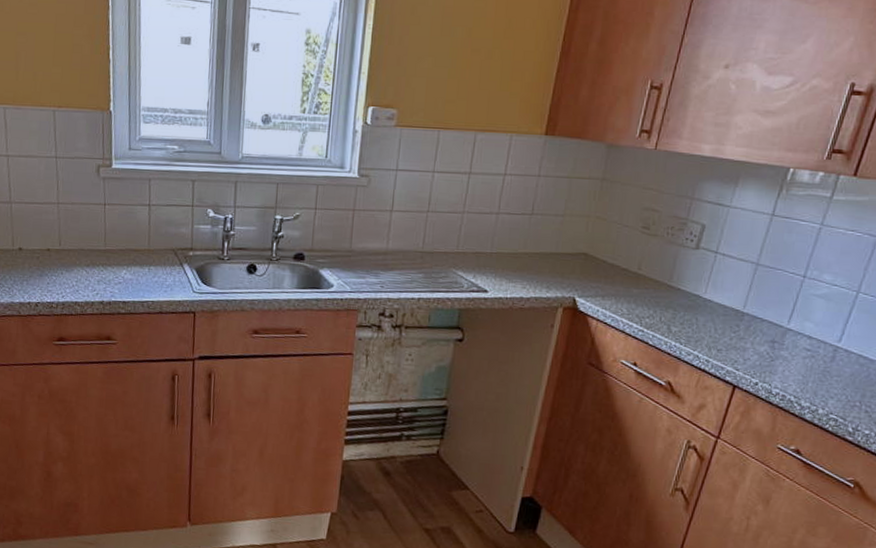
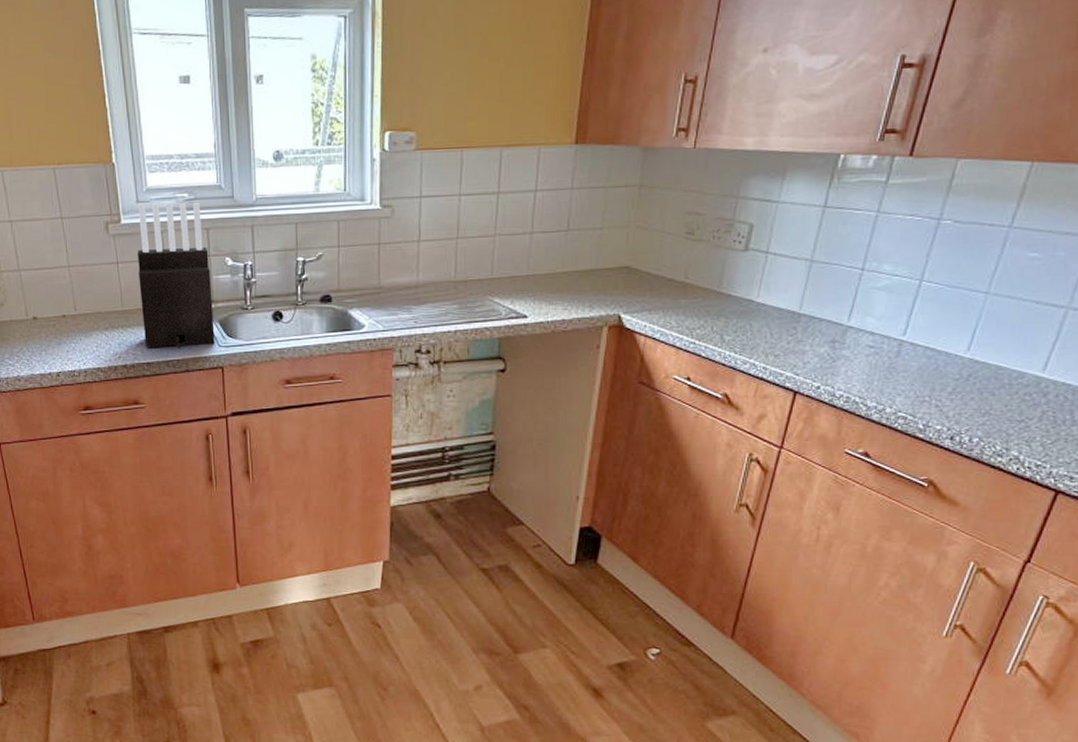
knife block: none [123,151,192,290] -> present [137,202,215,348]

